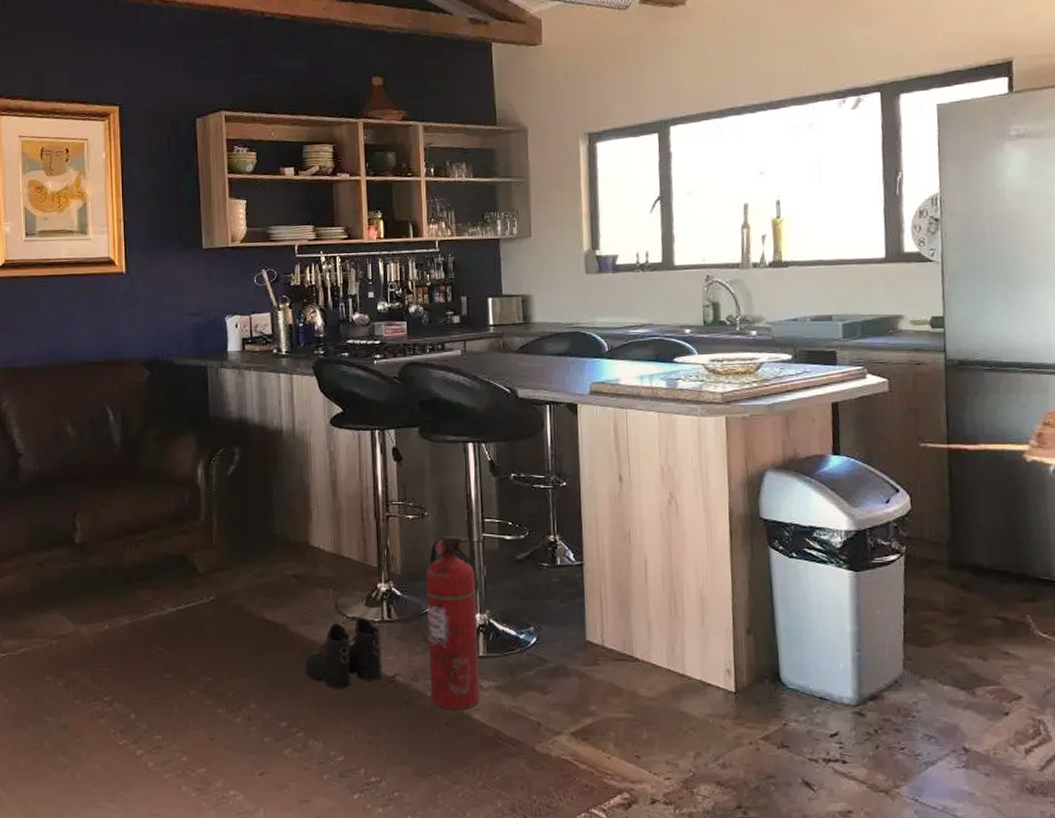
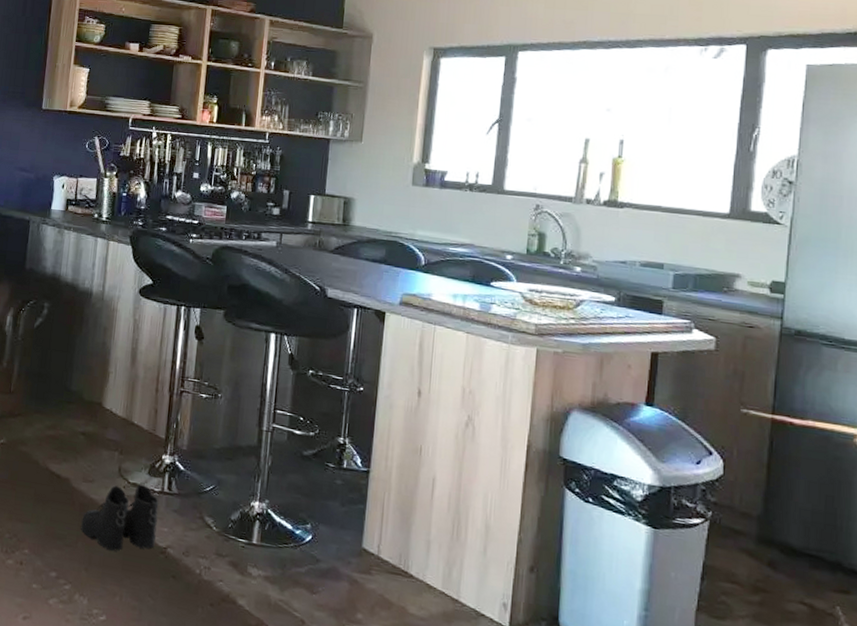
fire extinguisher: present [425,535,480,710] -> none [199,420,260,594]

